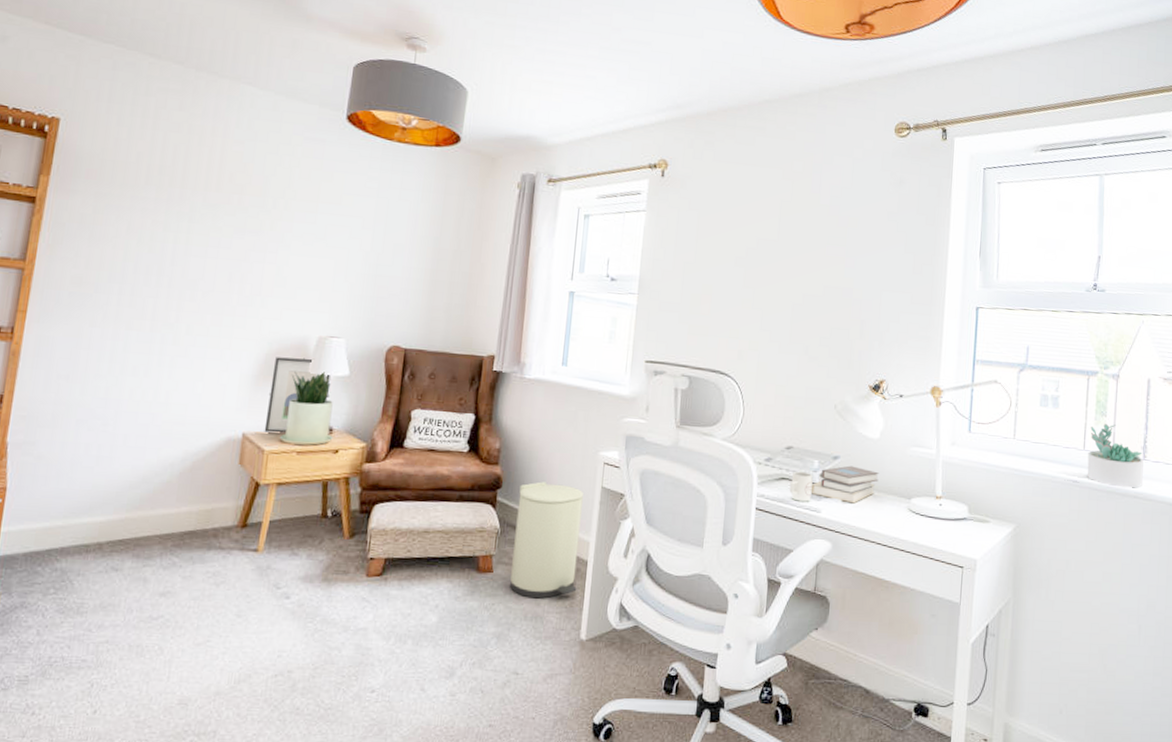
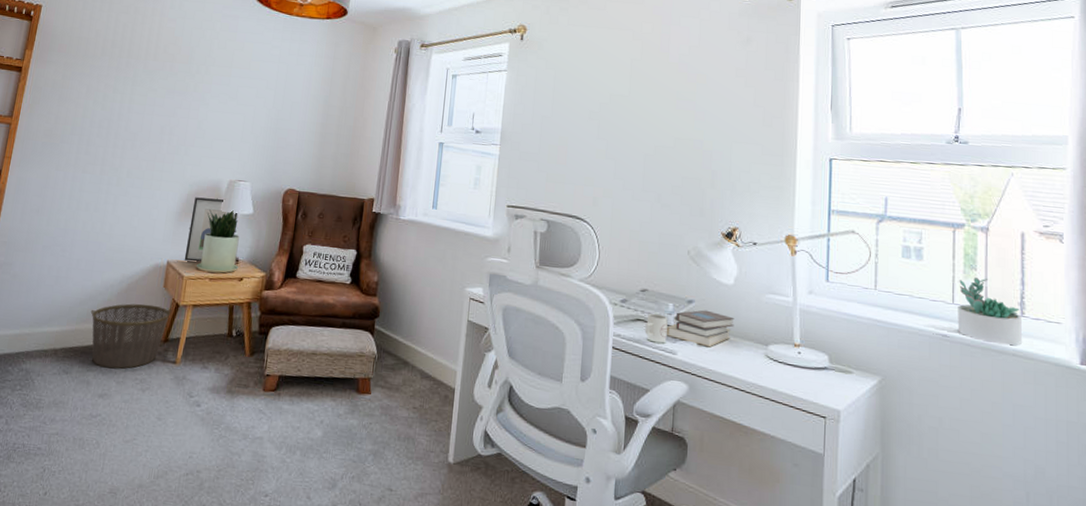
basket: none [144,484,251,562] -> present [90,303,172,369]
pedal bin: present [510,481,583,599] -> none [385,313,451,422]

